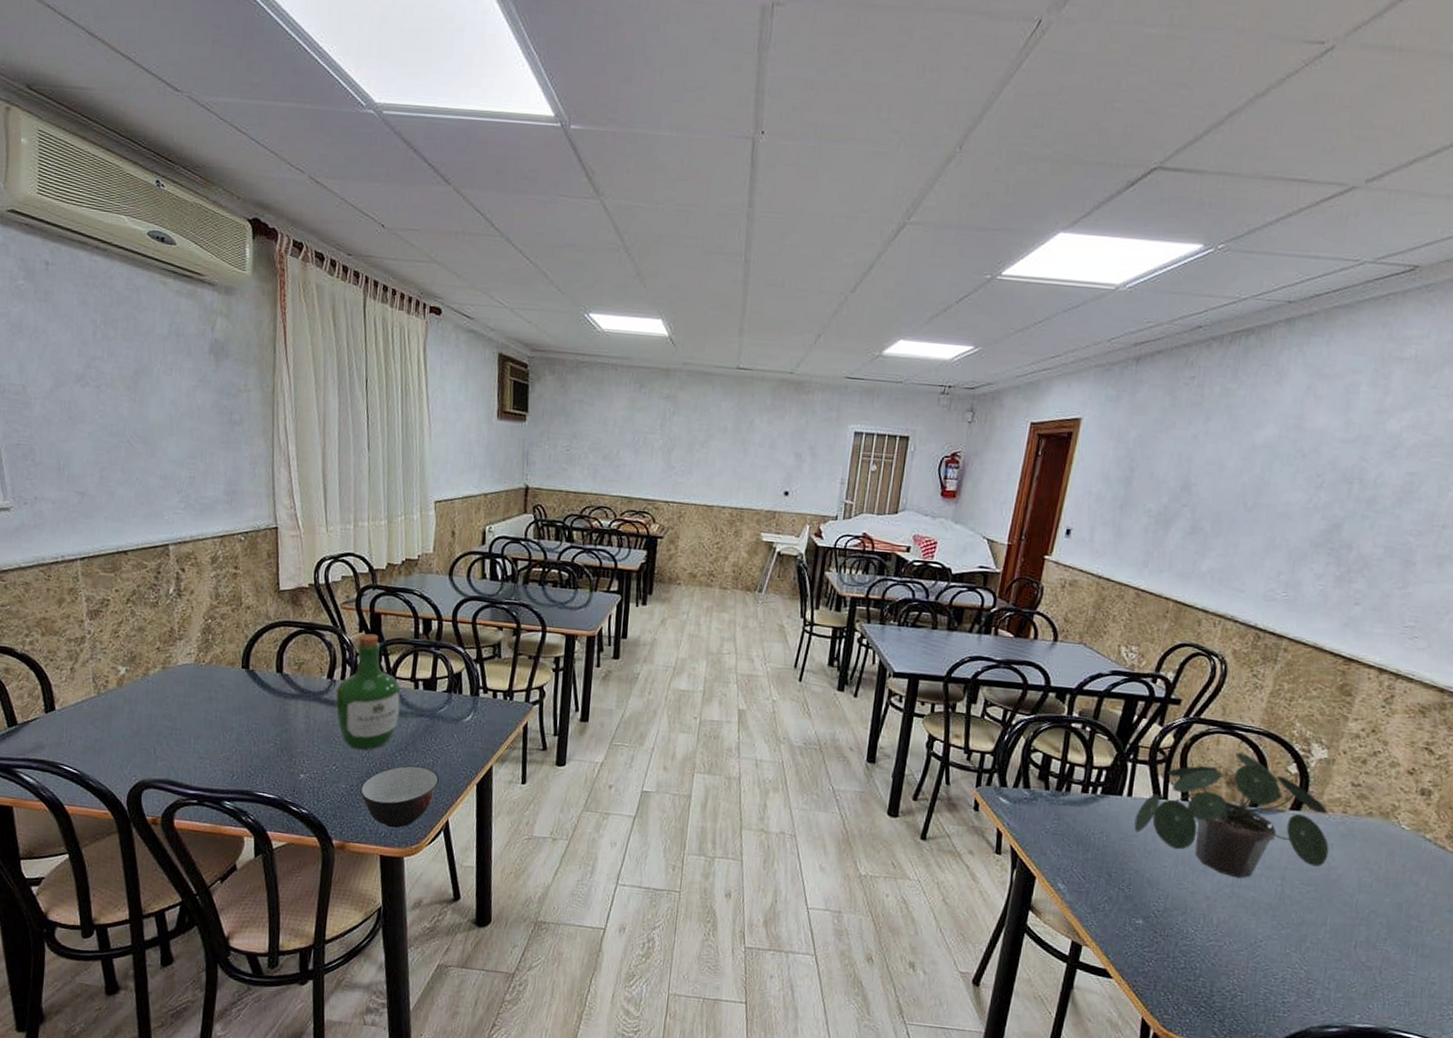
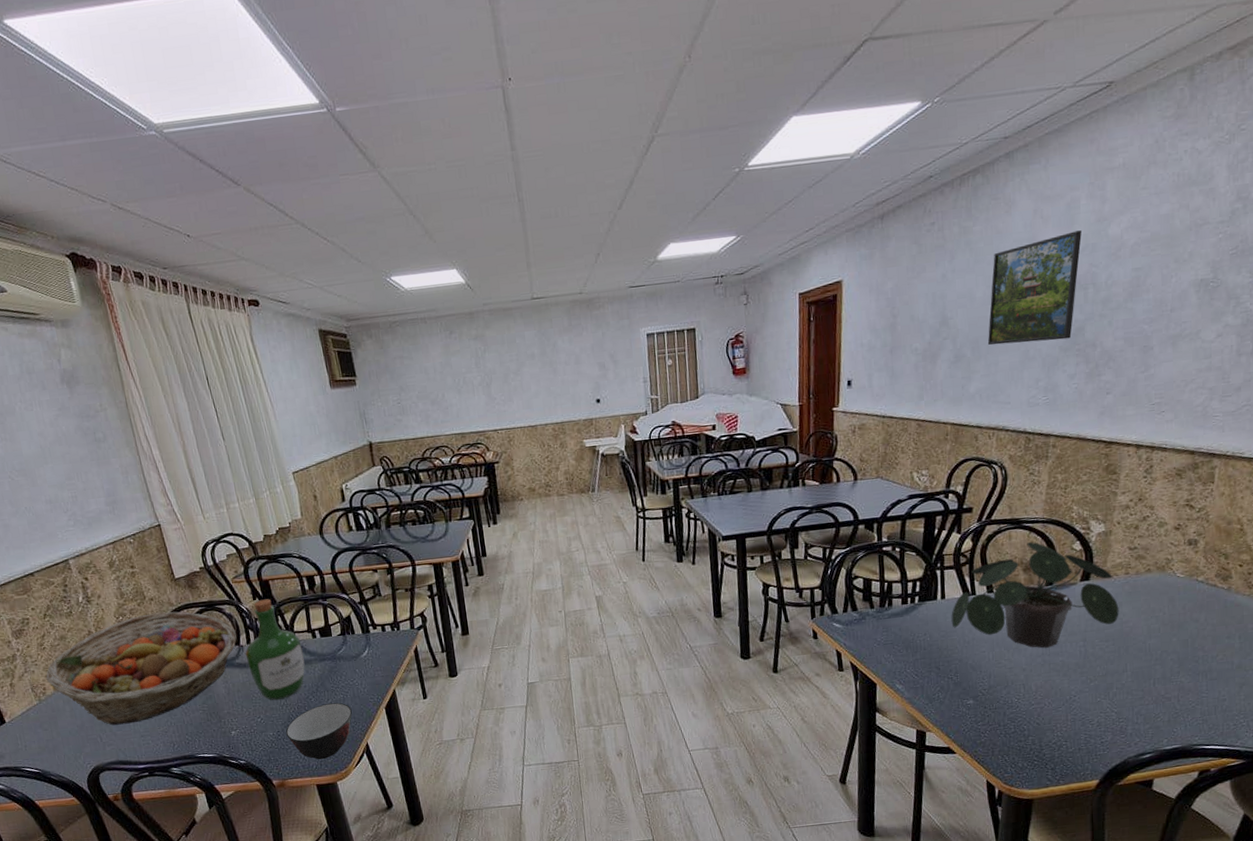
fruit basket: none [111,622,332,741] -> present [46,611,237,726]
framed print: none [1230,418,1357,534] -> present [987,230,1082,345]

